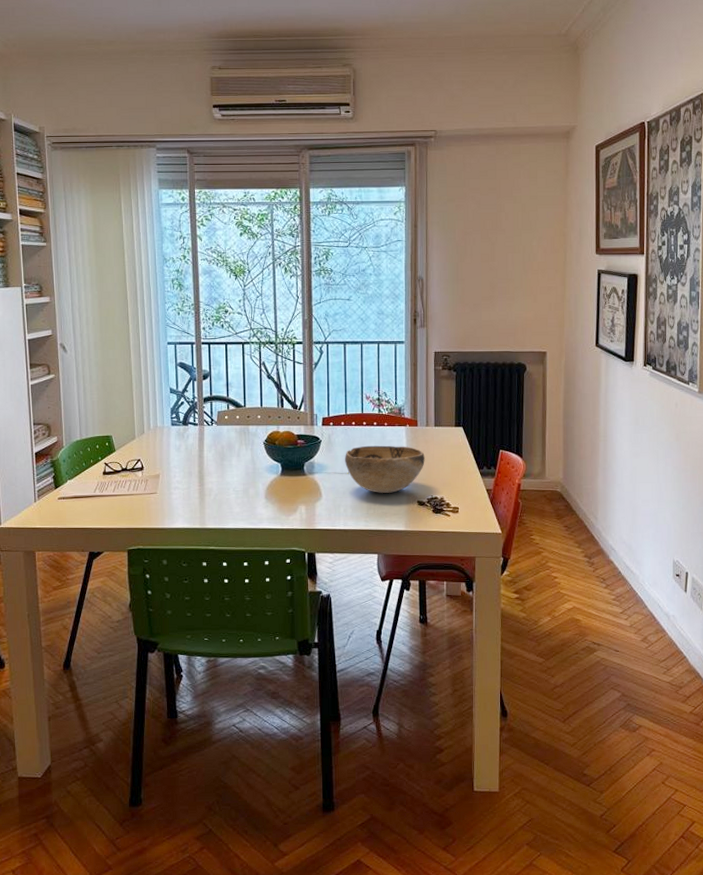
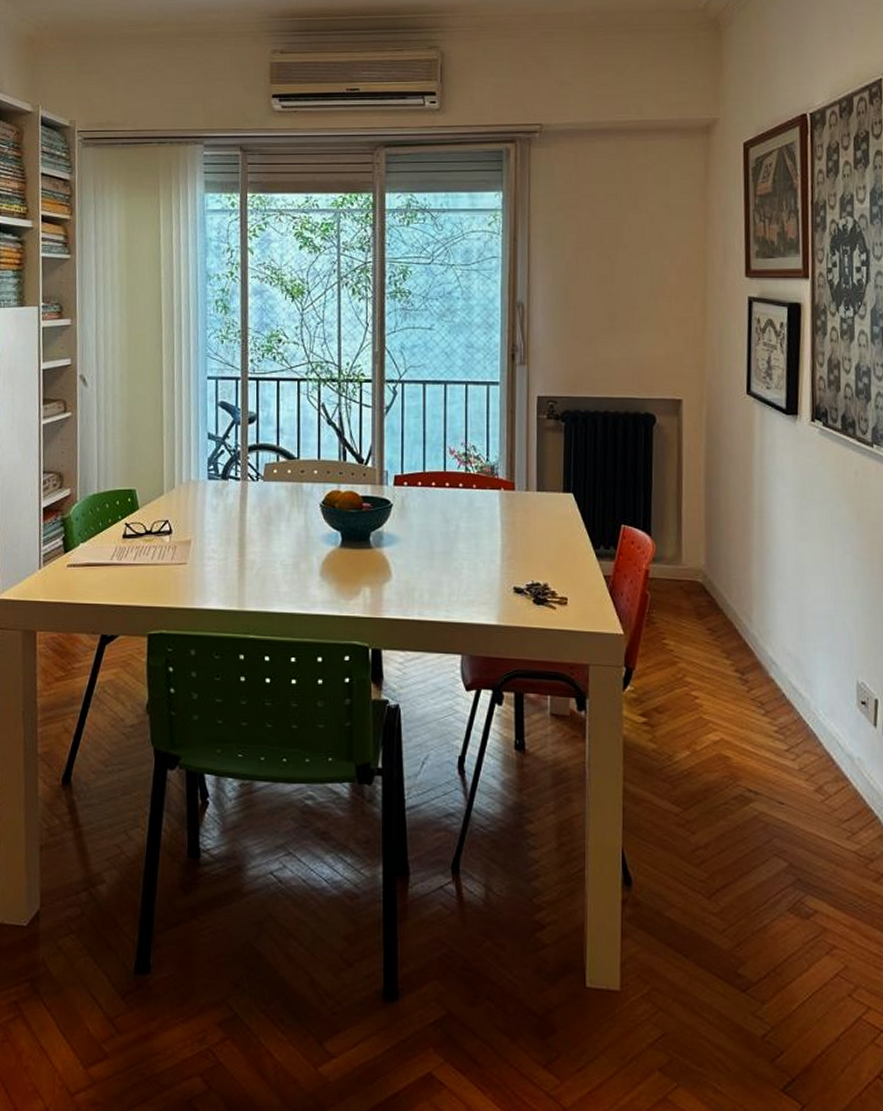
decorative bowl: present [345,445,425,493] -> none [422,513,524,575]

